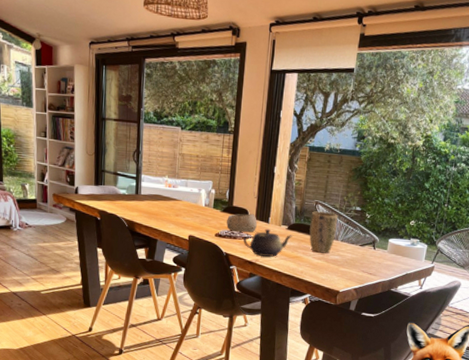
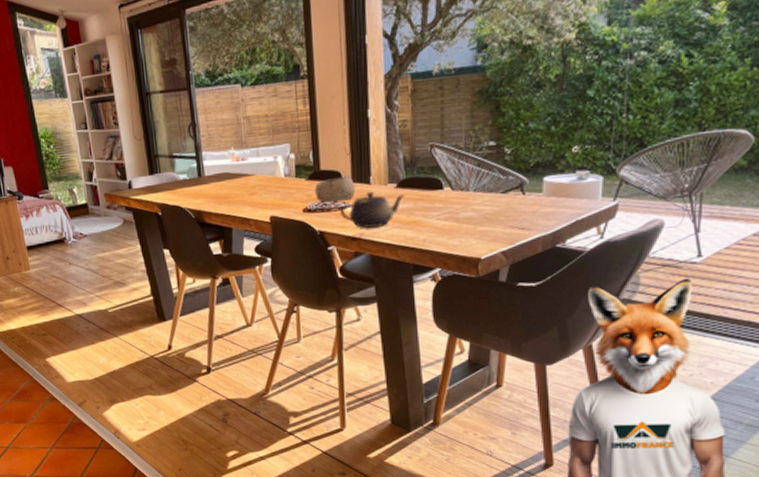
plant pot: present [309,211,338,253] -> none [426,155,466,212]

